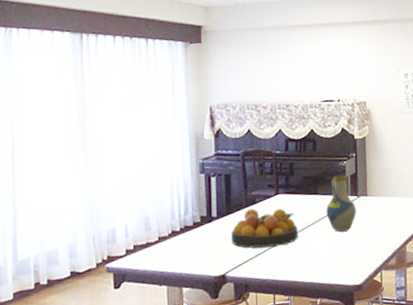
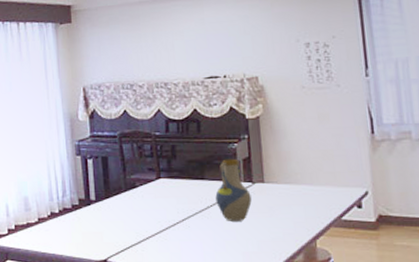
fruit bowl: present [231,208,298,248] -> none [111,192,184,234]

